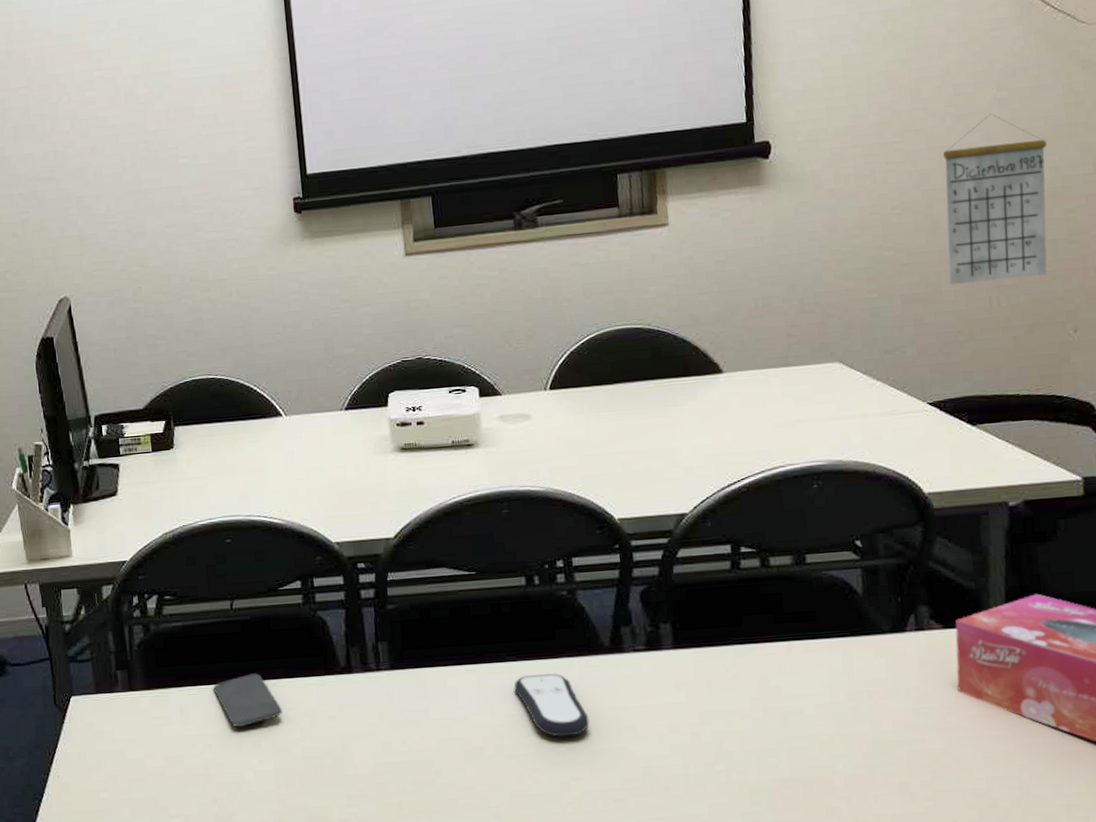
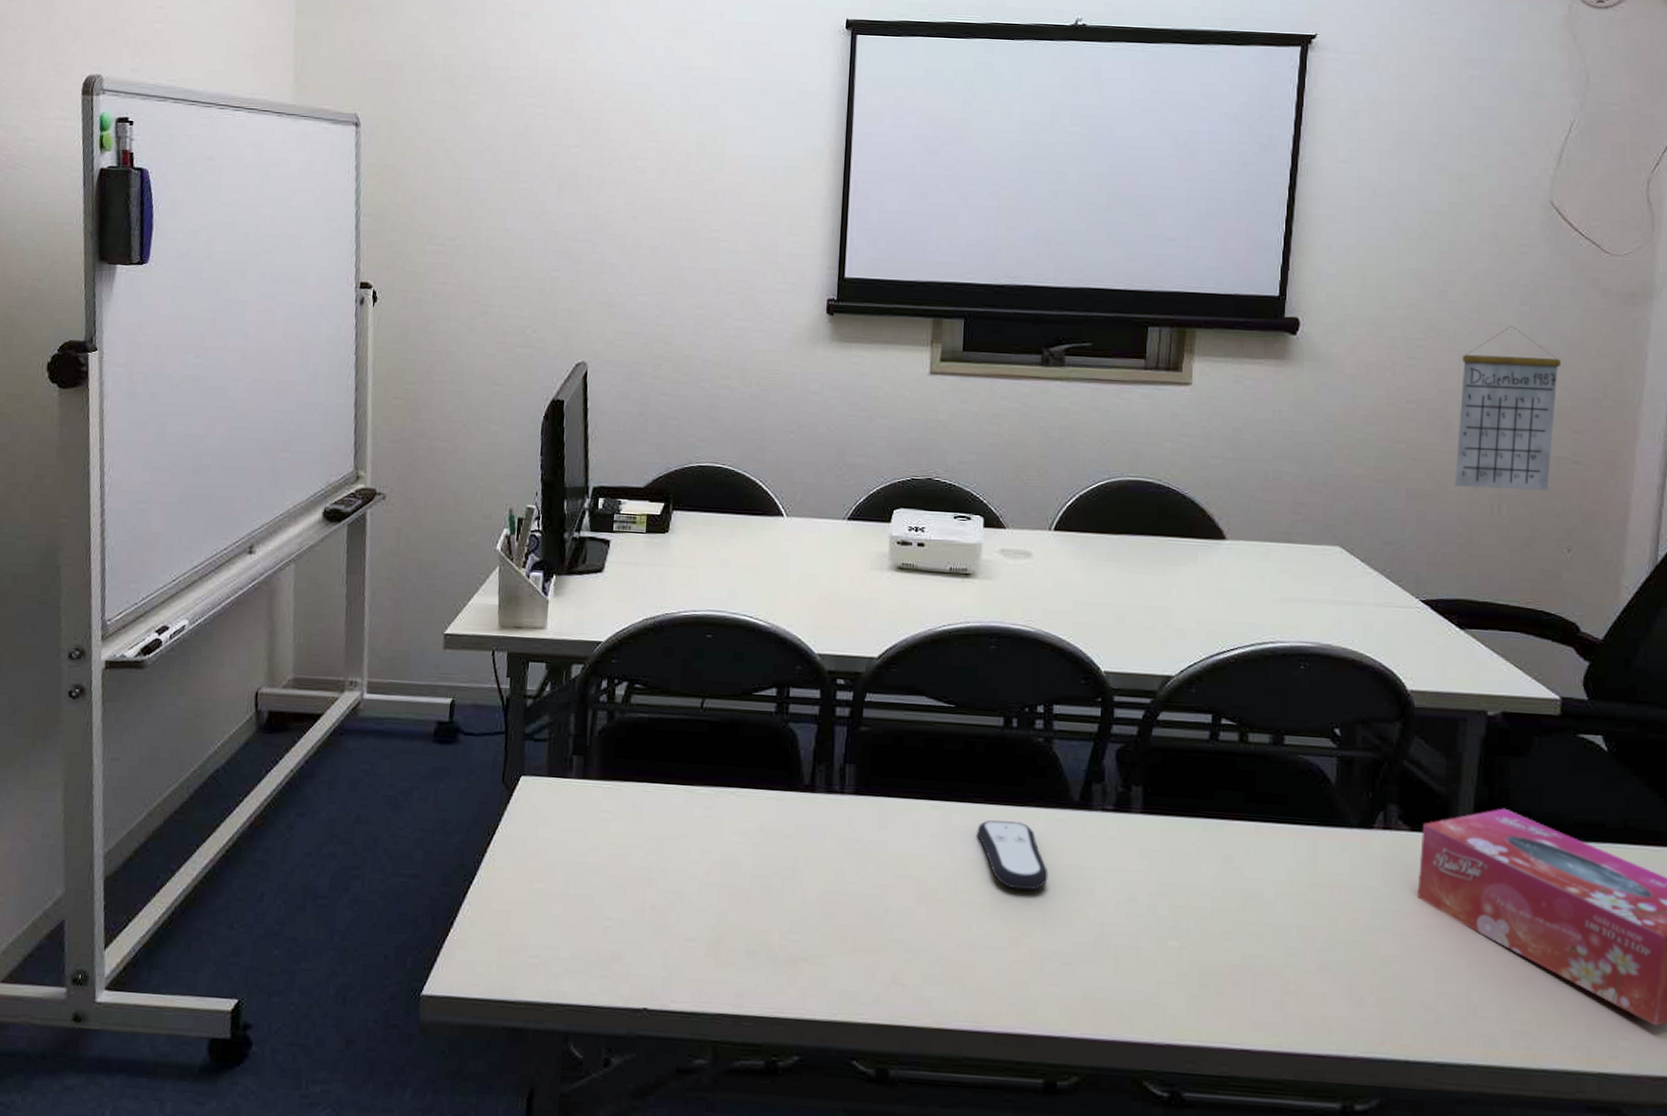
smartphone: present [213,673,282,727] -> none [670,778,738,833]

